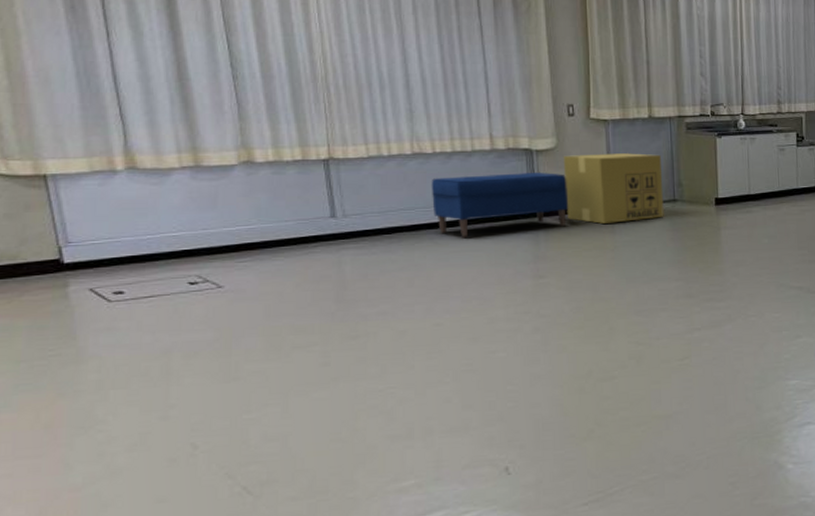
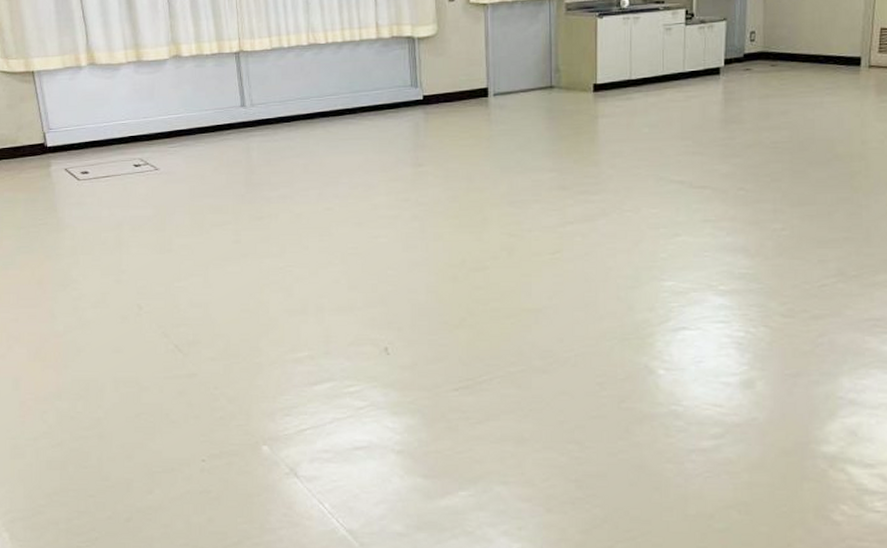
bench: present [431,172,569,238] -> none [324,59,448,126]
cardboard box: present [563,153,664,224] -> none [443,38,540,112]

